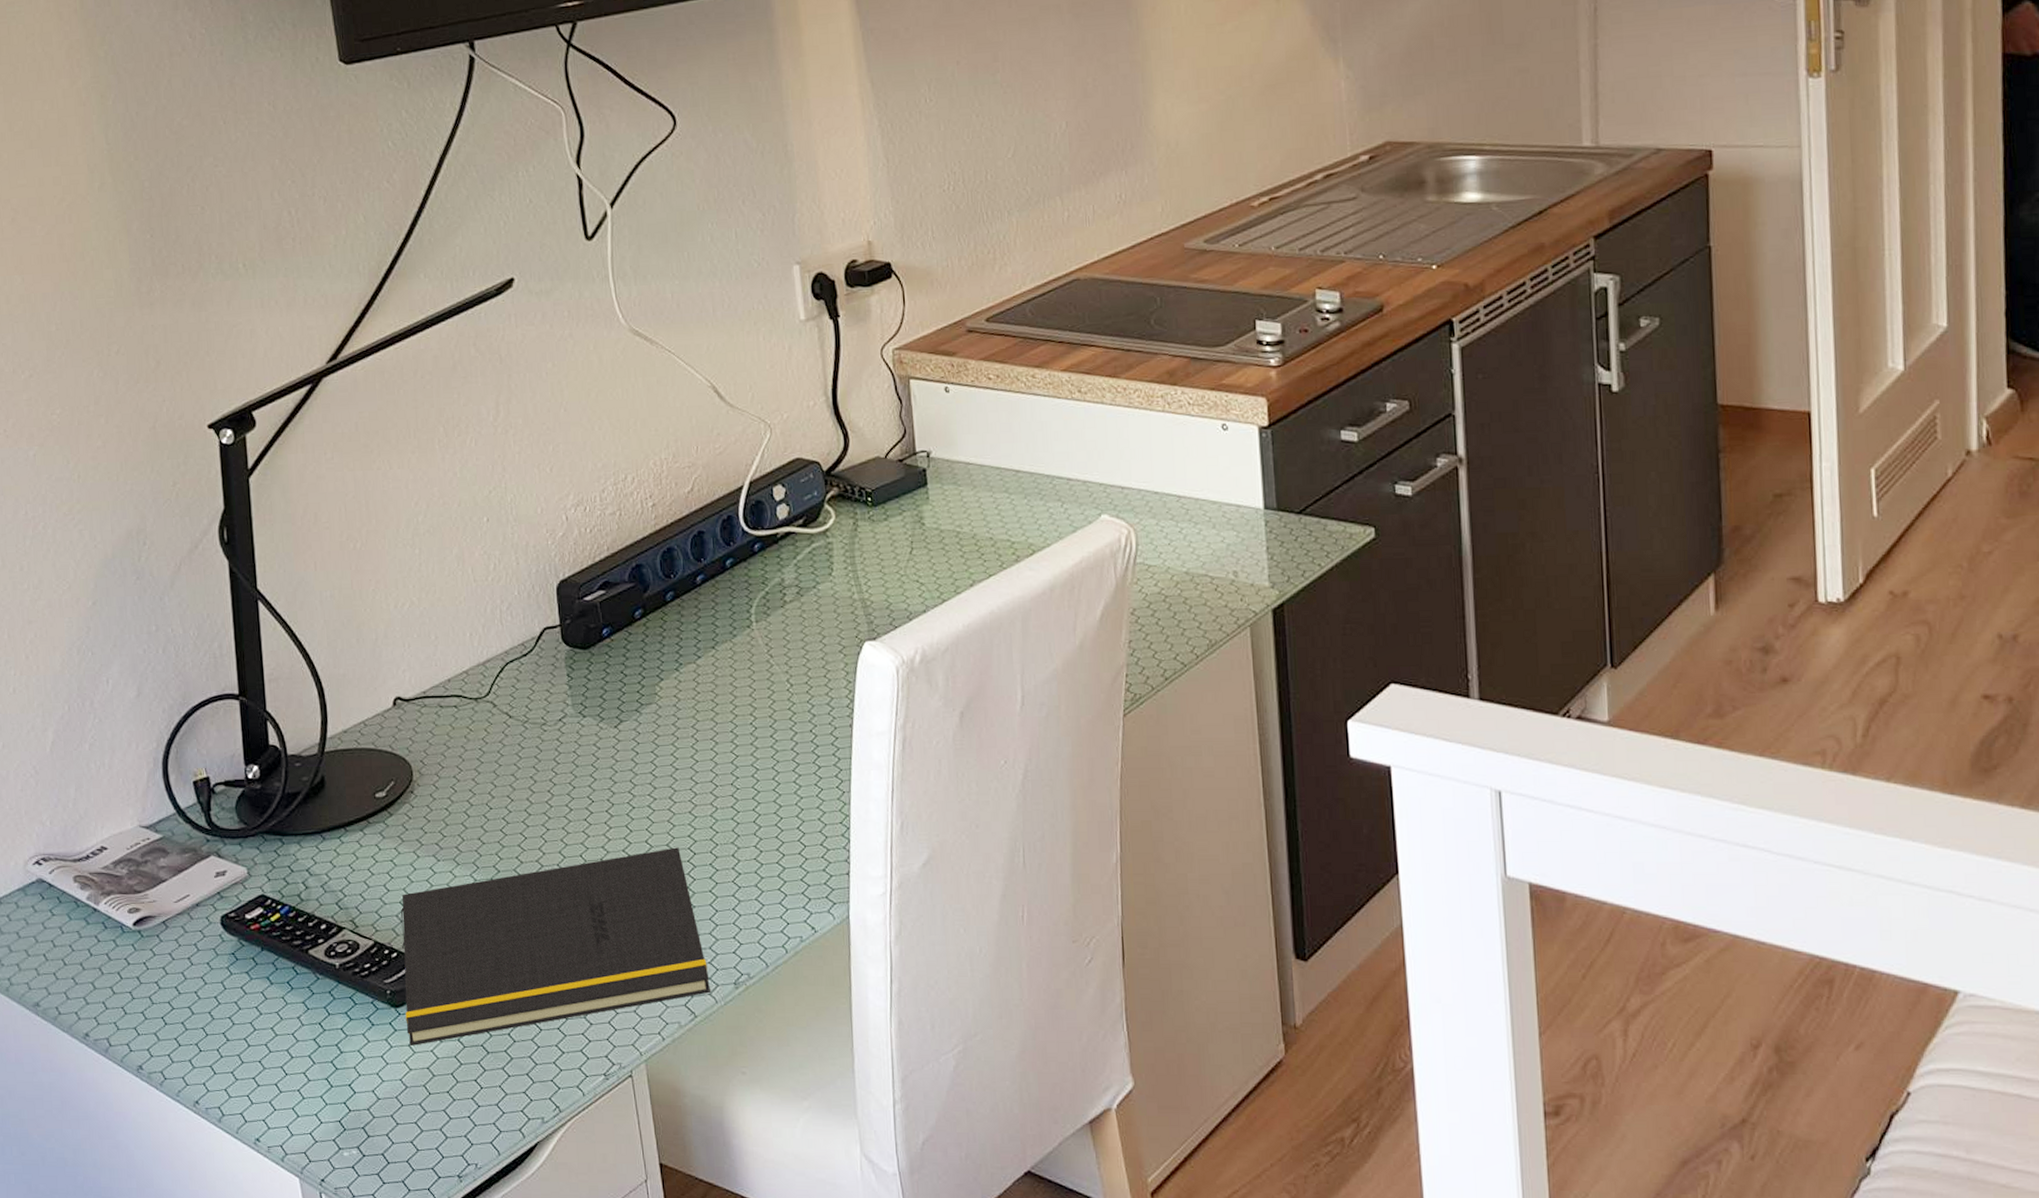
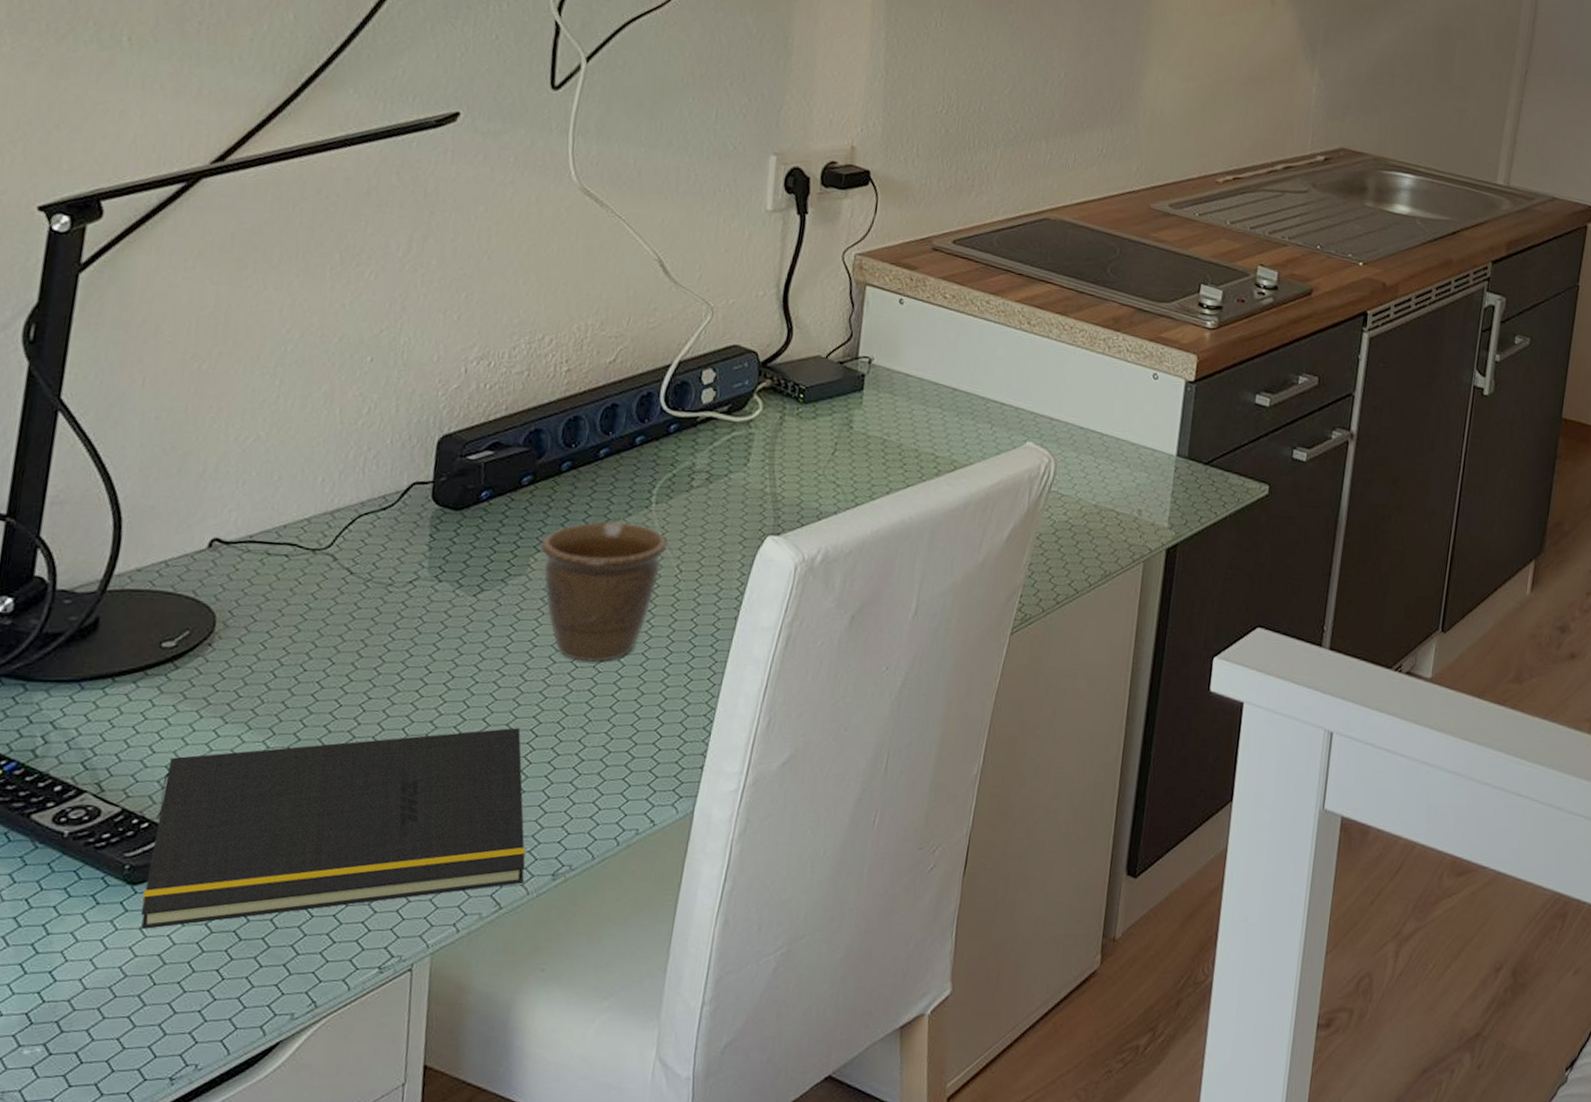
mug: none [662,643,776,780] -> present [540,521,669,662]

